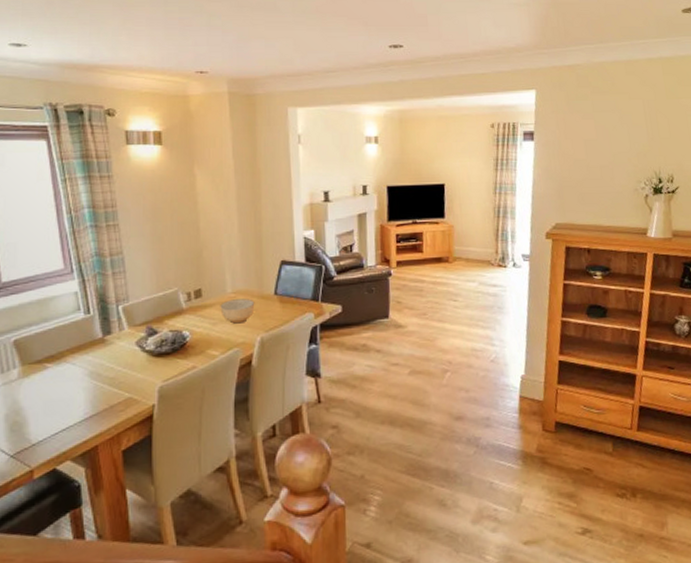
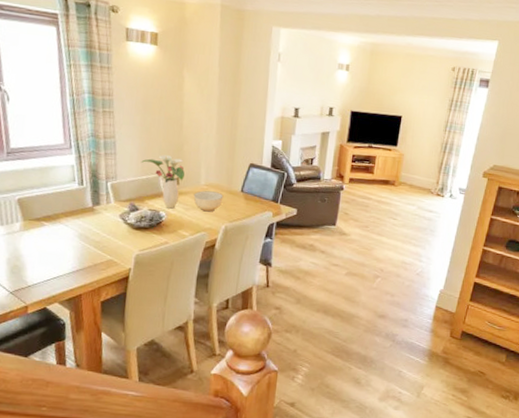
flower arrangement: none [155,265,207,326] -> present [141,155,185,209]

